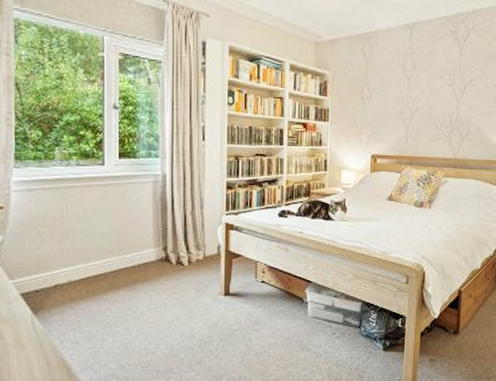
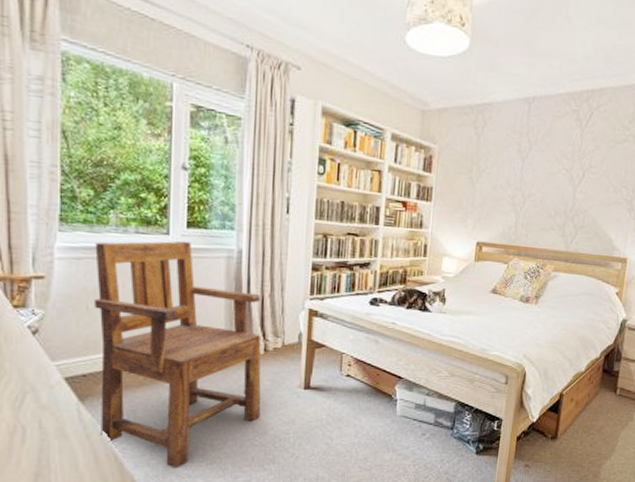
armchair: none [44,170,188,371] -> present [95,240,261,467]

